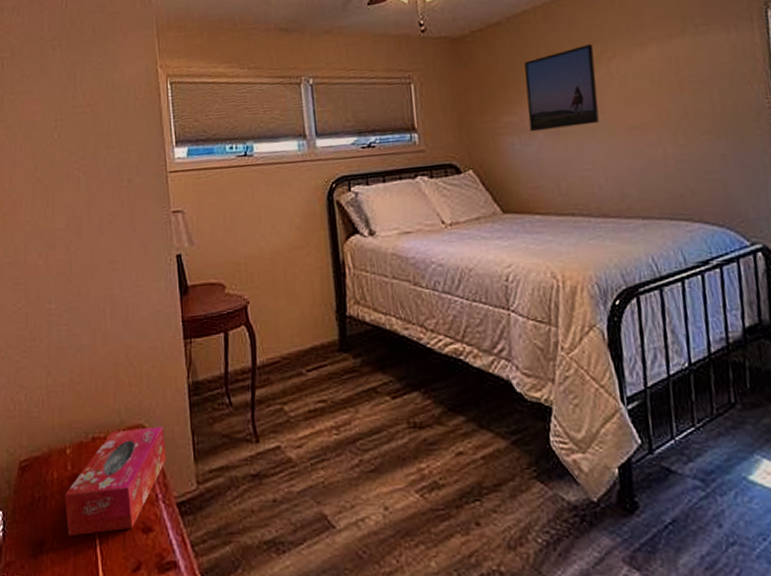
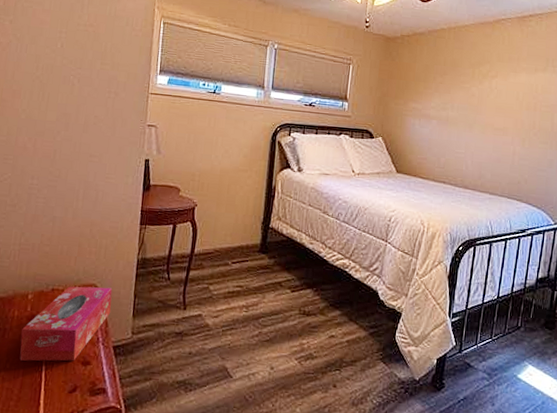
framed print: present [524,43,599,132] -> none [428,63,484,122]

